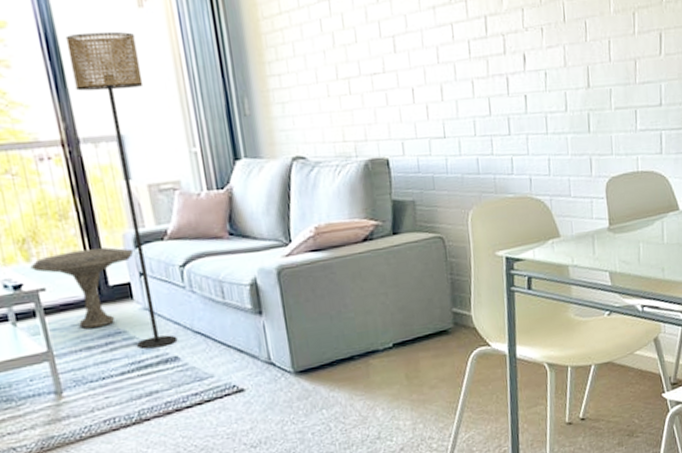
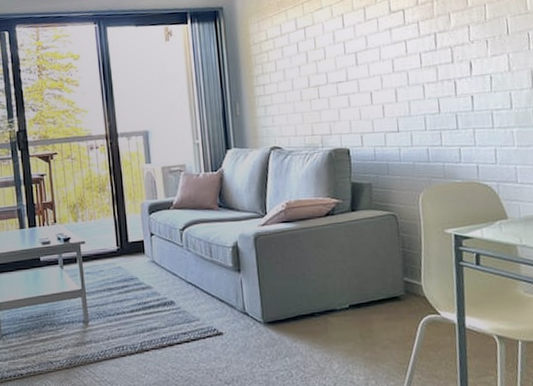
side table: present [30,247,134,329] -> none [77,213,148,275]
floor lamp: present [65,31,178,350] -> none [115,58,174,294]

